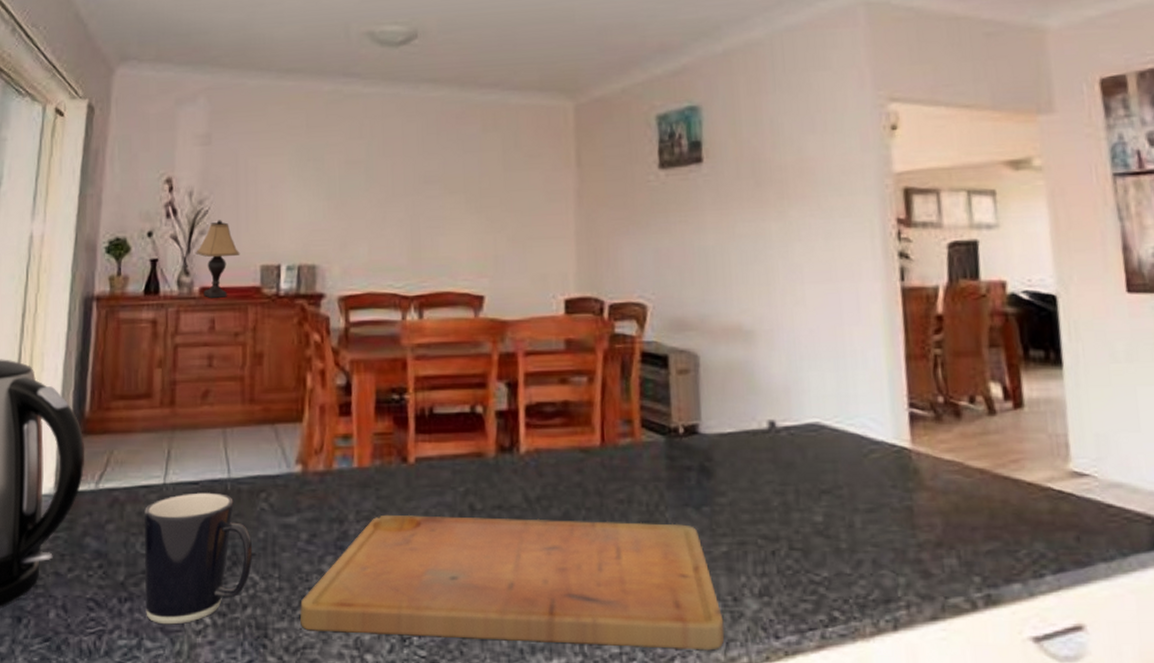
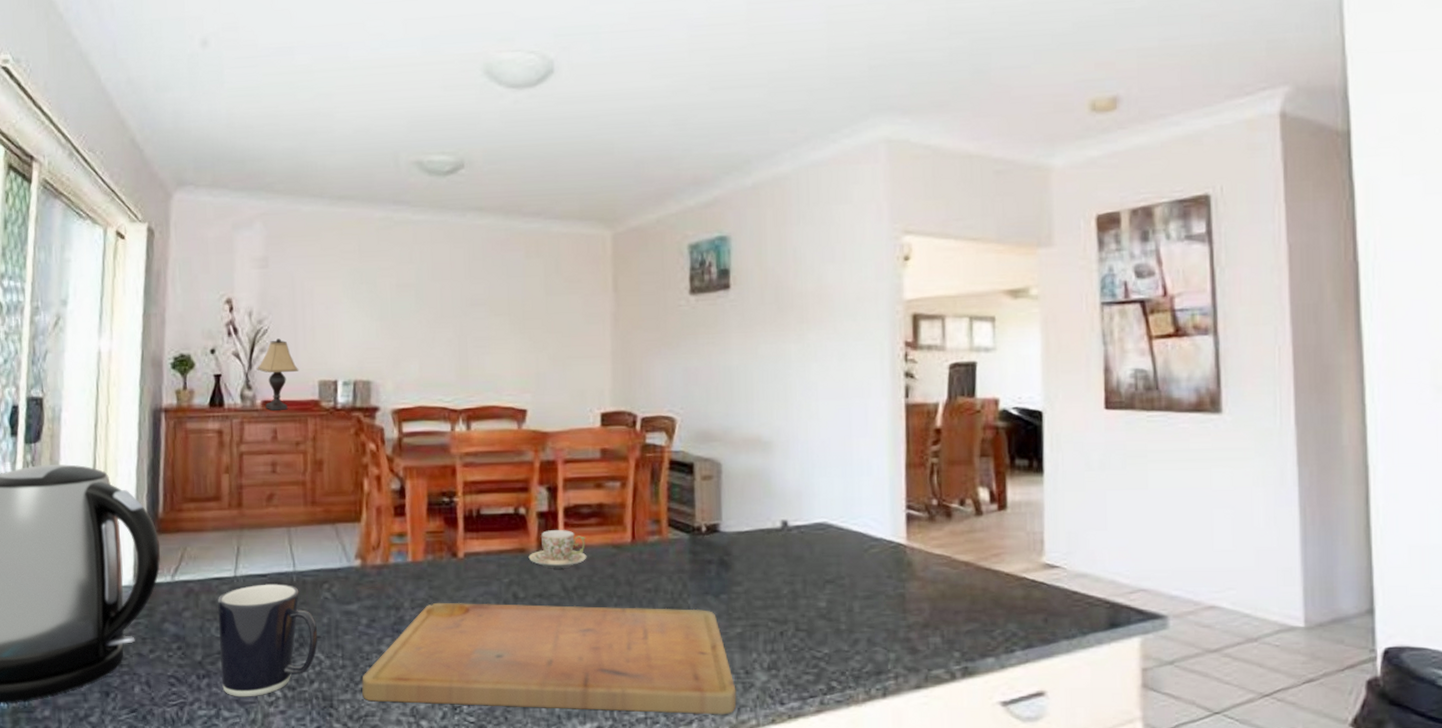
teacup: none [486,431,552,475] -> present [528,530,587,568]

